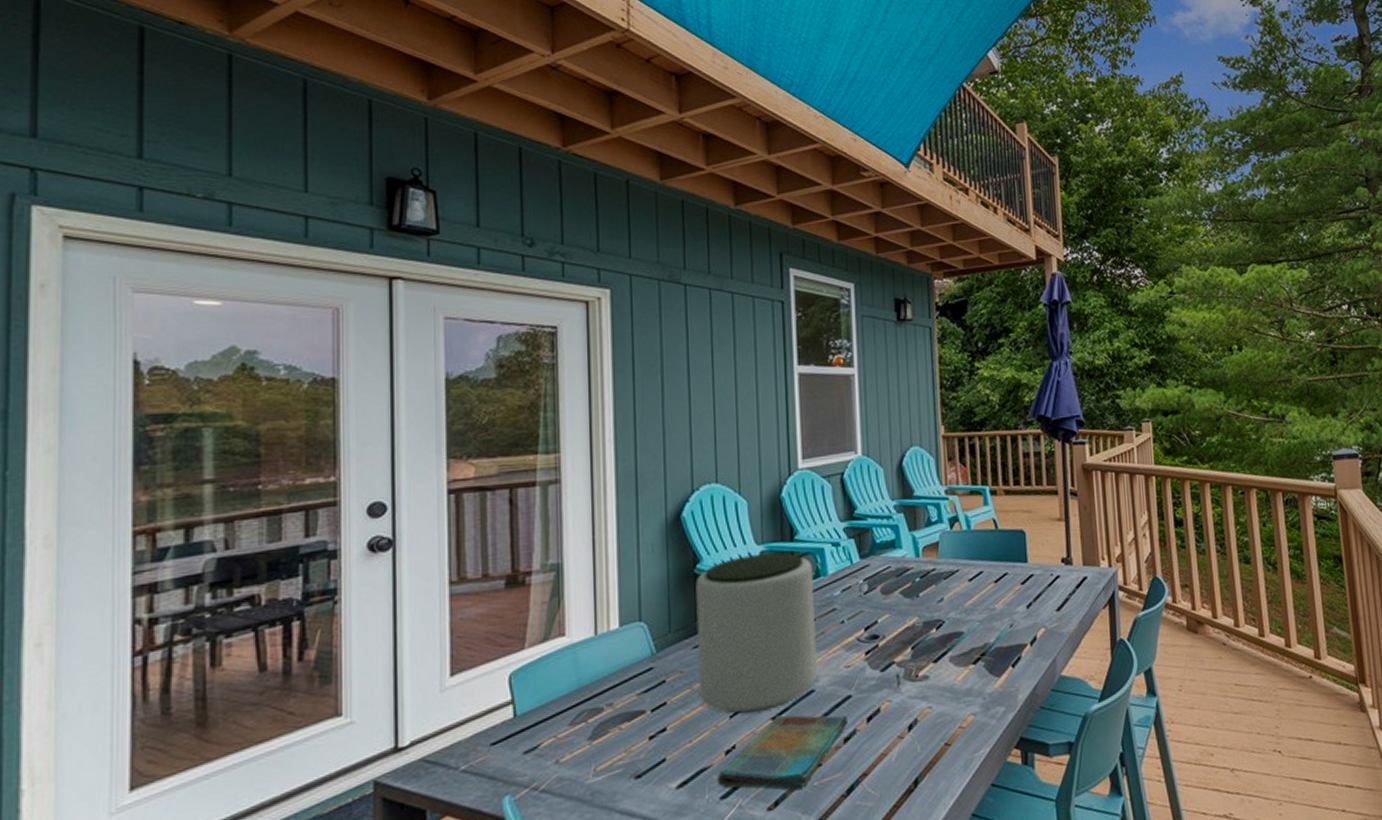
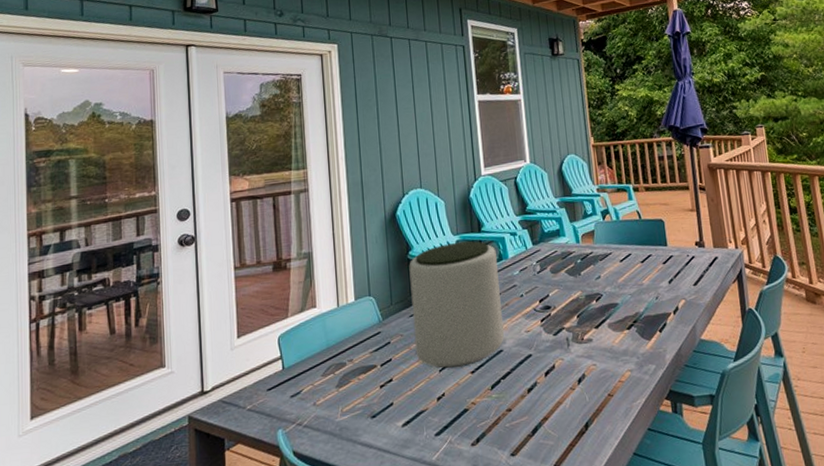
dish towel: present [717,715,848,791] -> none [432,370,530,431]

